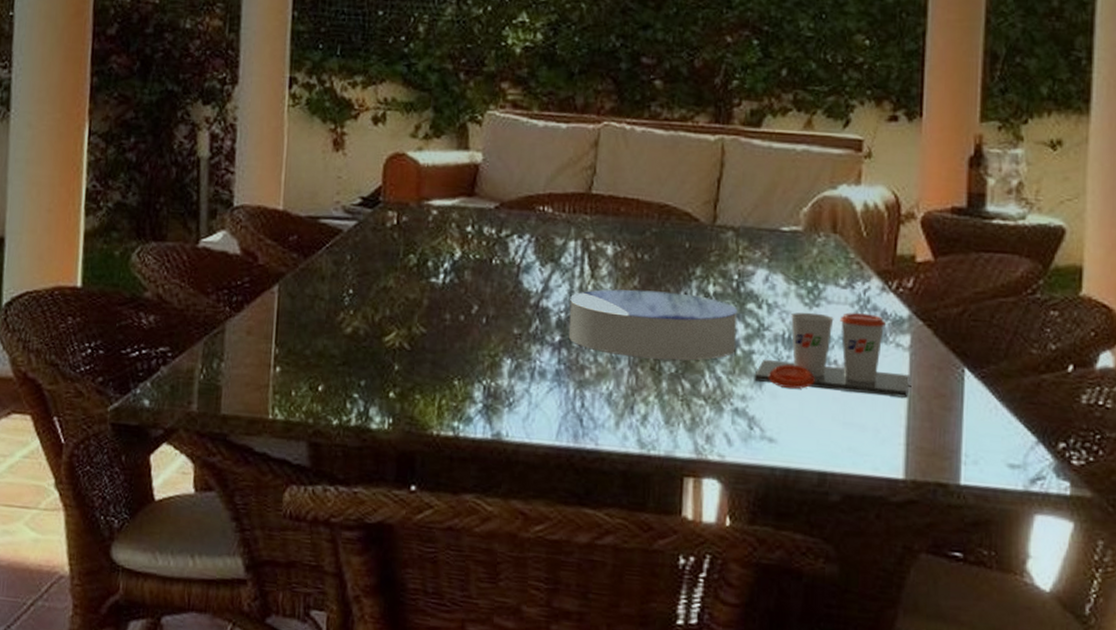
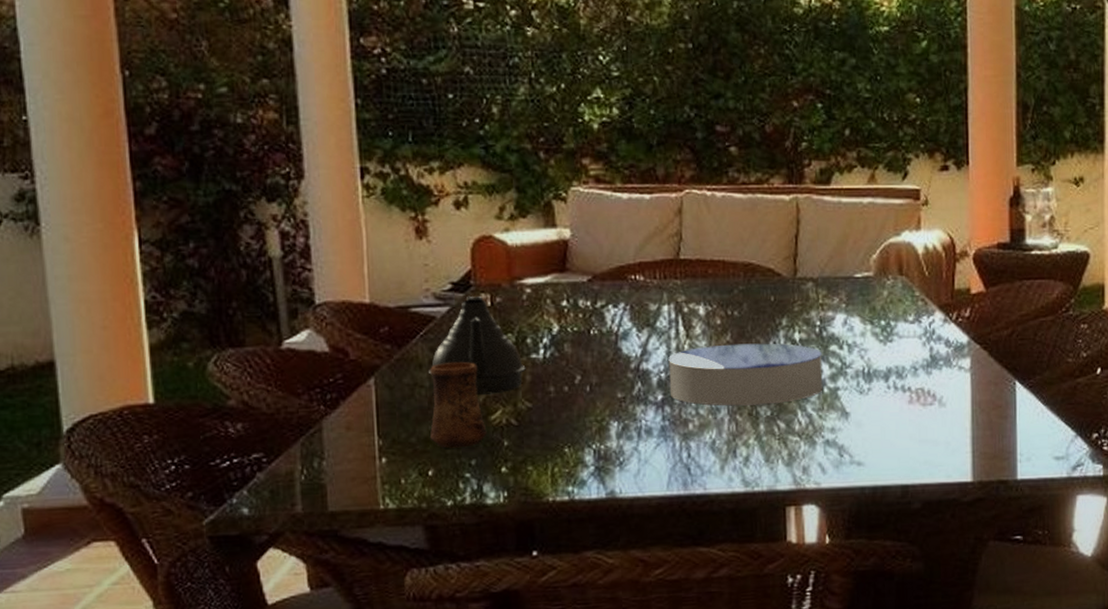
cup: none [324,277,379,367] -> present [430,362,487,448]
teapot: none [329,213,424,315] -> present [428,296,526,395]
cup: present [754,312,910,398] -> none [840,344,972,417]

